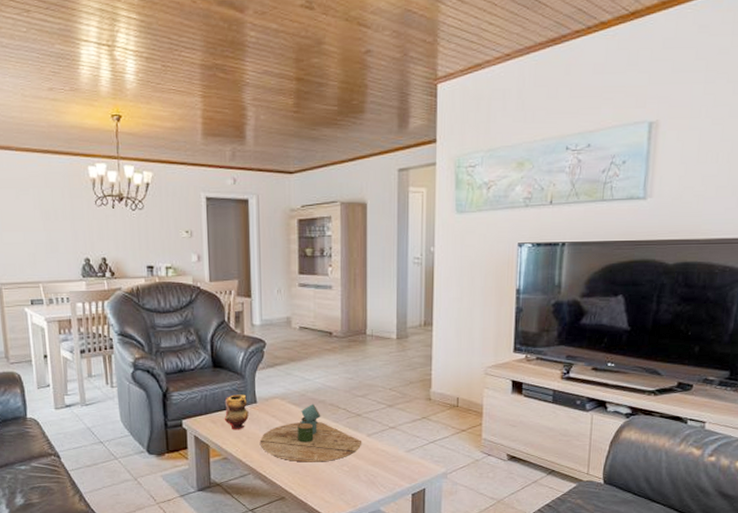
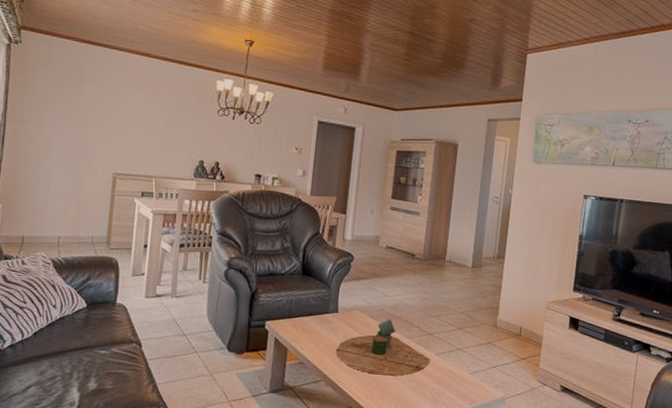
teapot: present [224,394,249,430] -> none [305,302,330,337]

